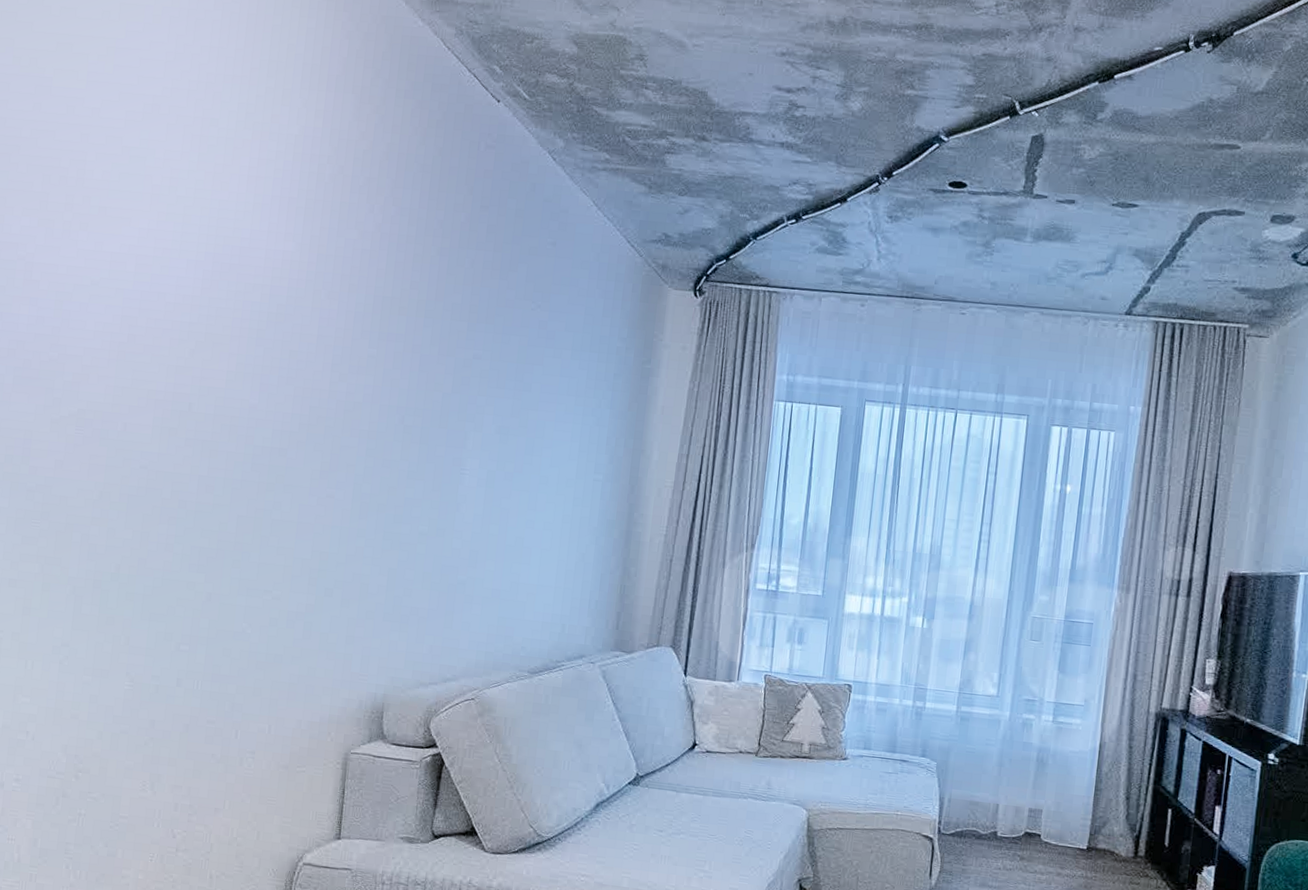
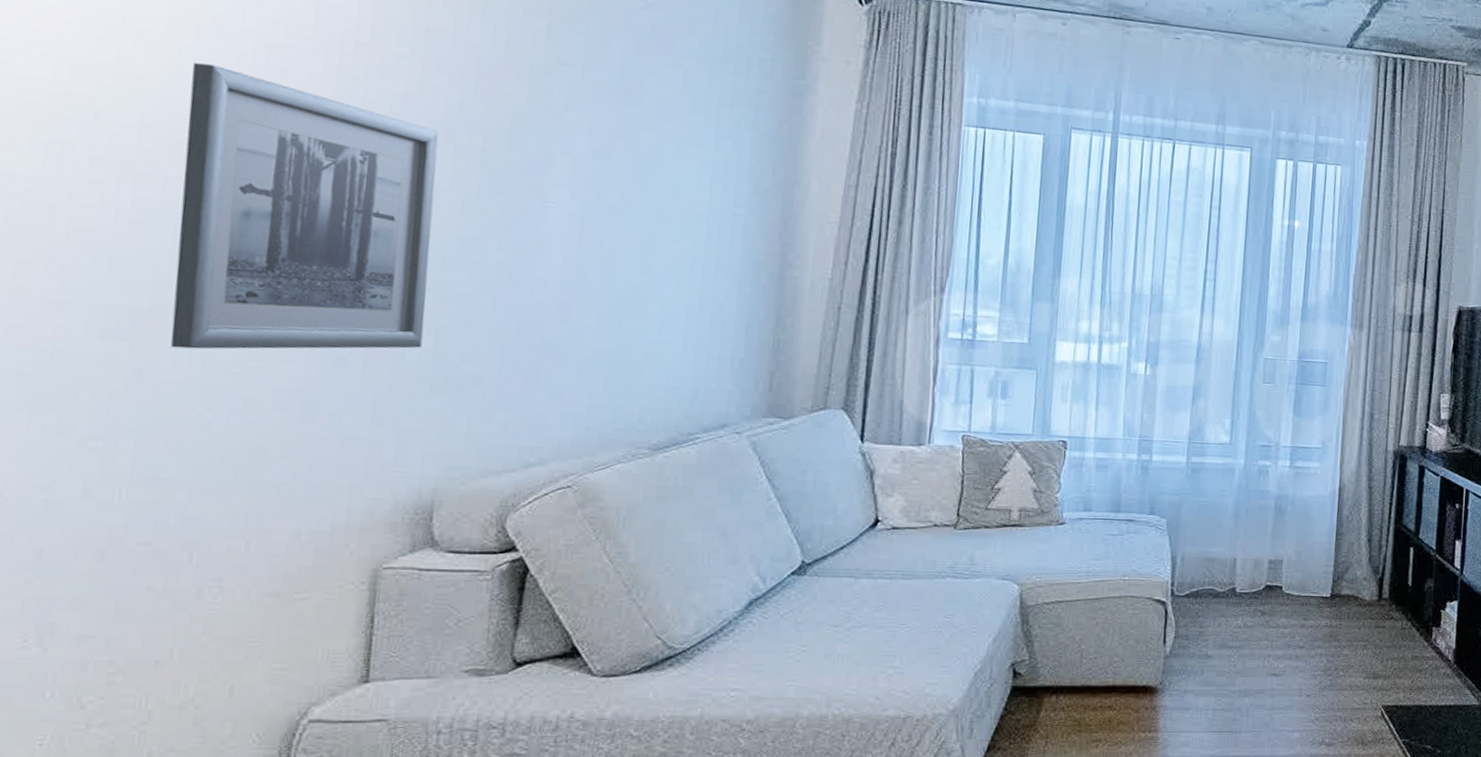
wall art: none [228,366,394,585] -> present [170,63,439,350]

